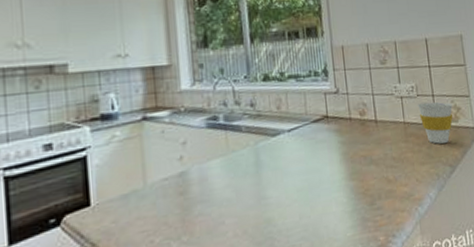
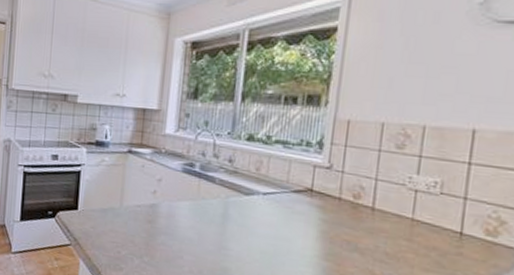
cup: present [417,101,453,144] -> none [436,203,495,257]

